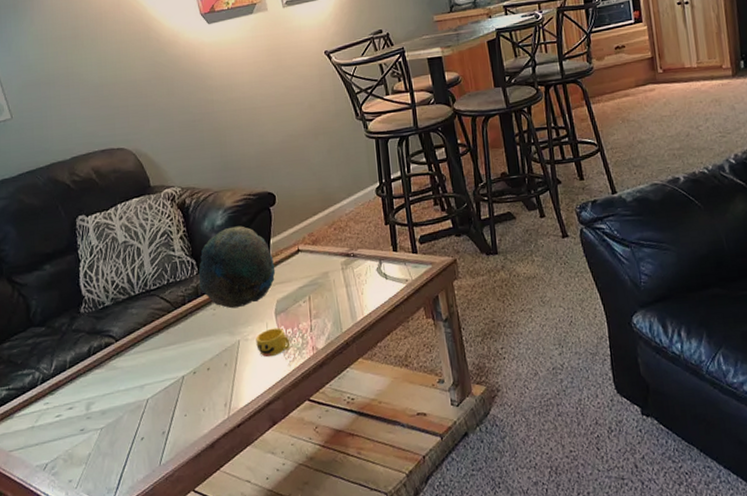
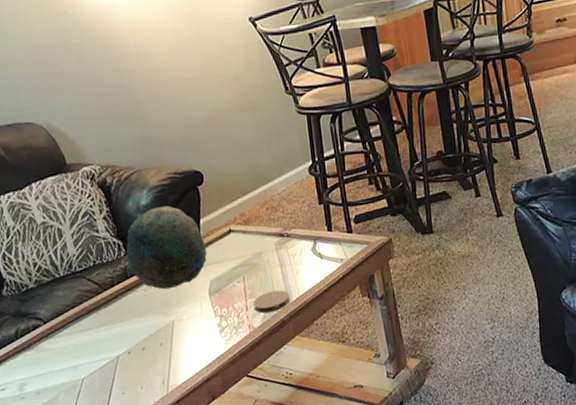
cup: present [256,327,291,357] -> none [190,307,227,337]
coaster: none [317,311,355,335] -> present [252,290,291,314]

